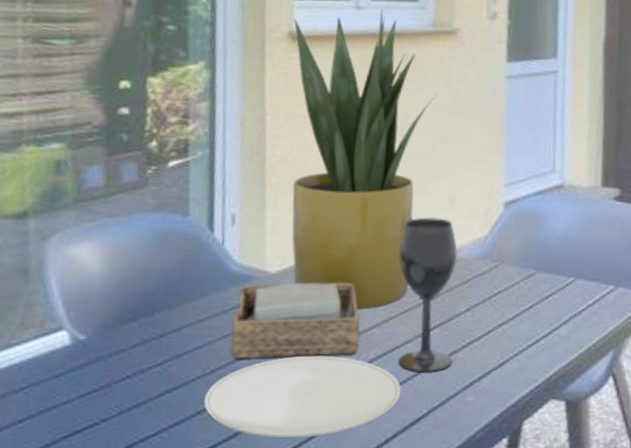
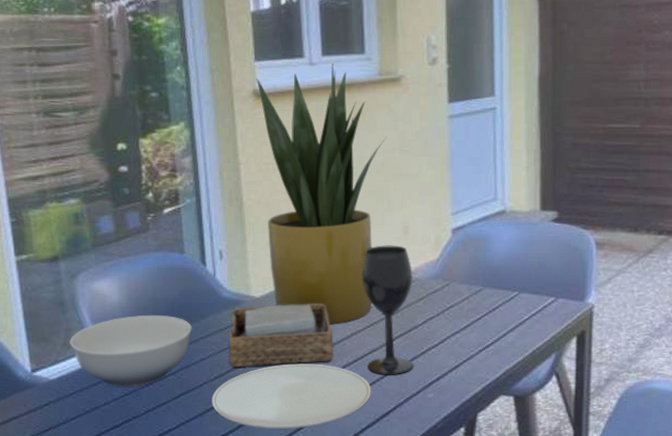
bowl: none [28,289,189,381] -> present [70,314,192,387]

